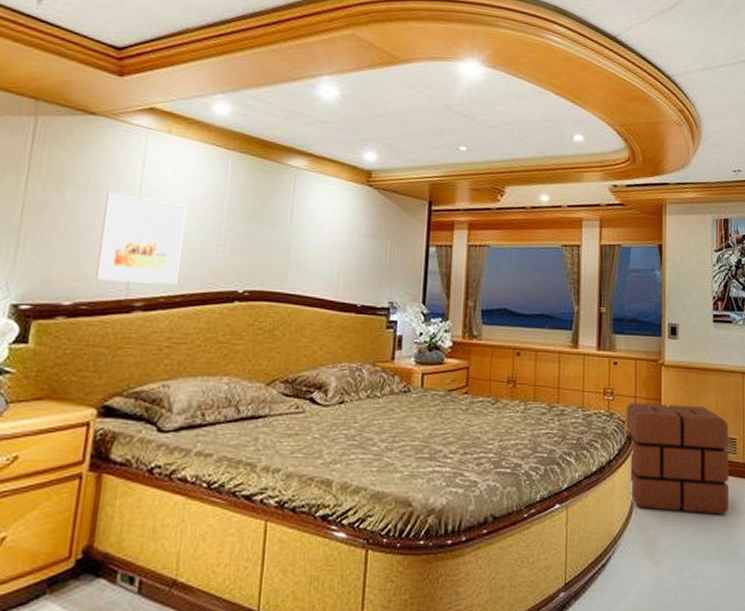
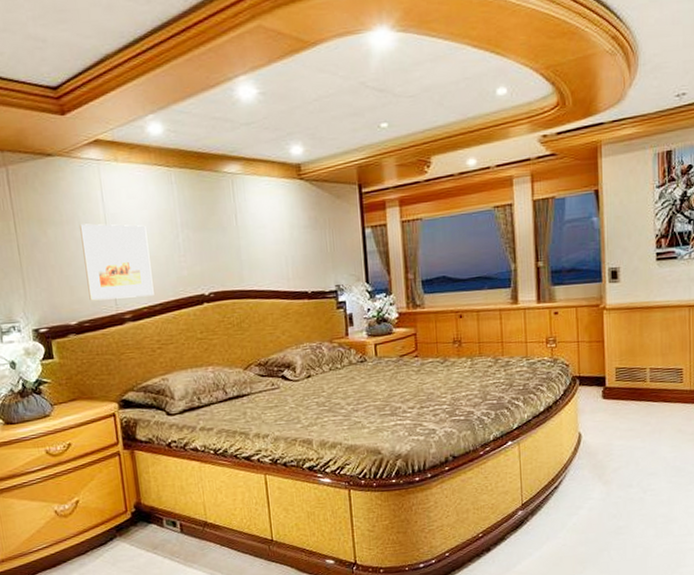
pouf: present [625,402,730,515] -> none [569,343,676,439]

